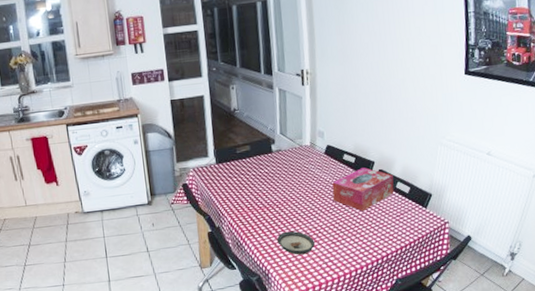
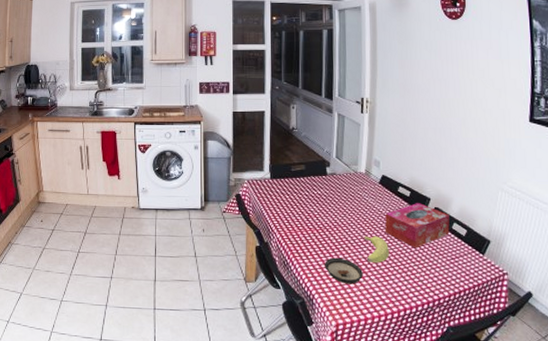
banana: none [313,205,338,232] -> present [364,236,389,264]

